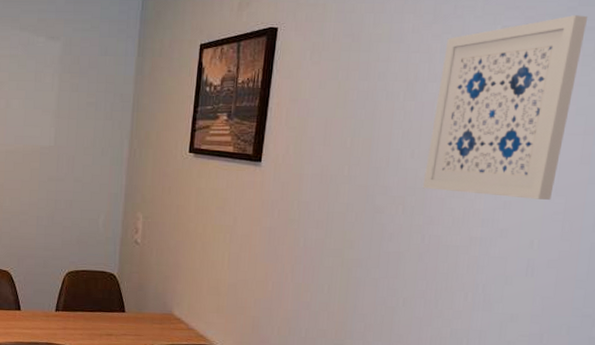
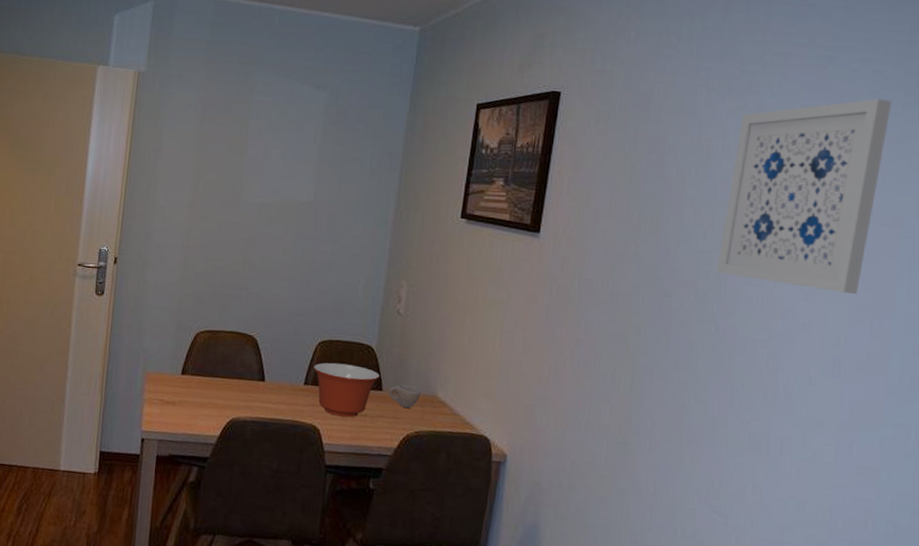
mixing bowl: none [63,290,123,337] -> present [313,362,380,418]
cup: none [130,306,160,326] -> present [388,384,421,408]

